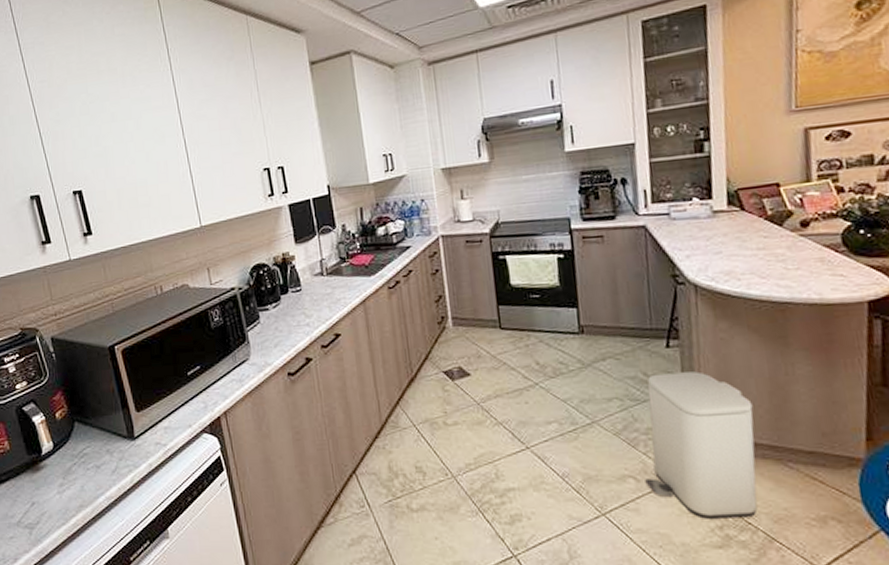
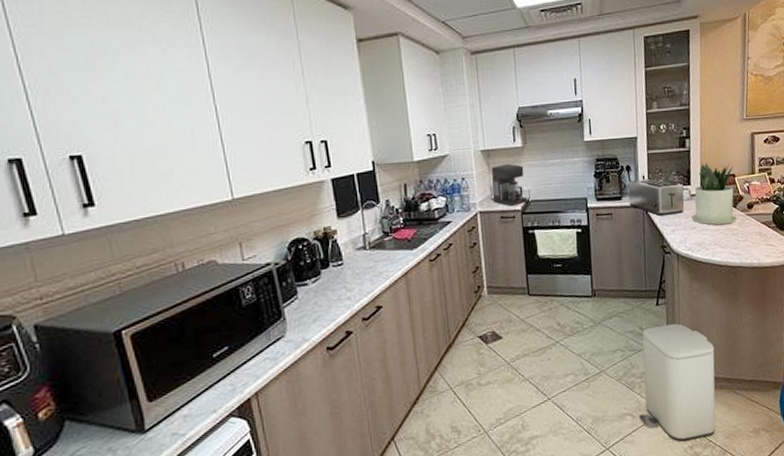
coffee maker: none [454,181,497,229] -> present [491,163,528,206]
toaster: none [624,192,704,238] -> present [628,178,685,216]
planter: none [713,168,784,249] -> present [691,162,737,225]

